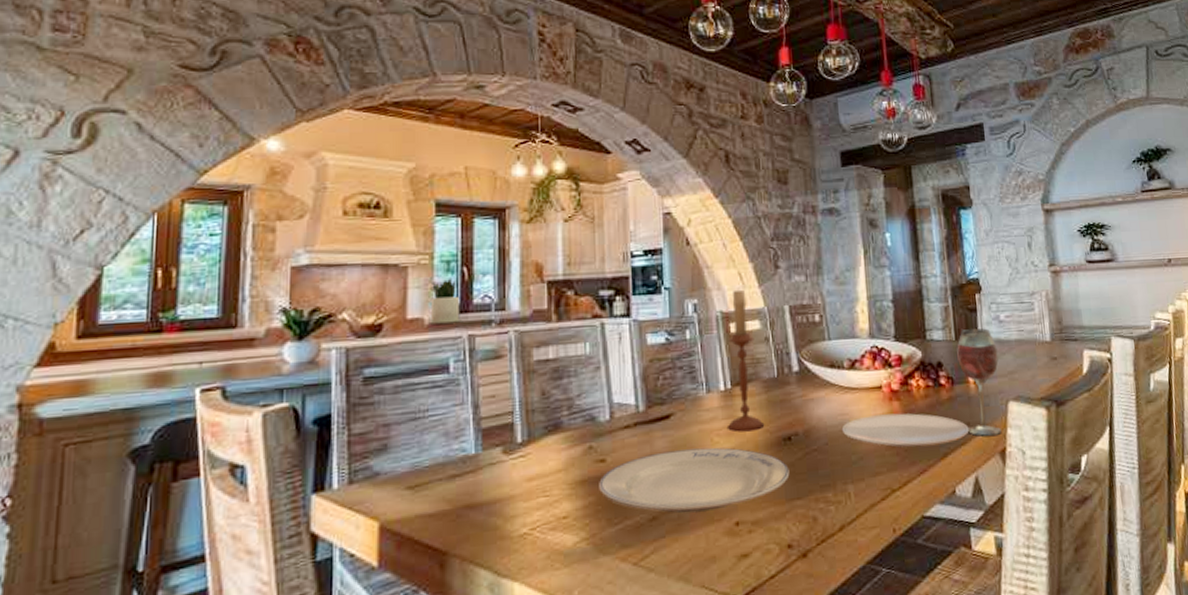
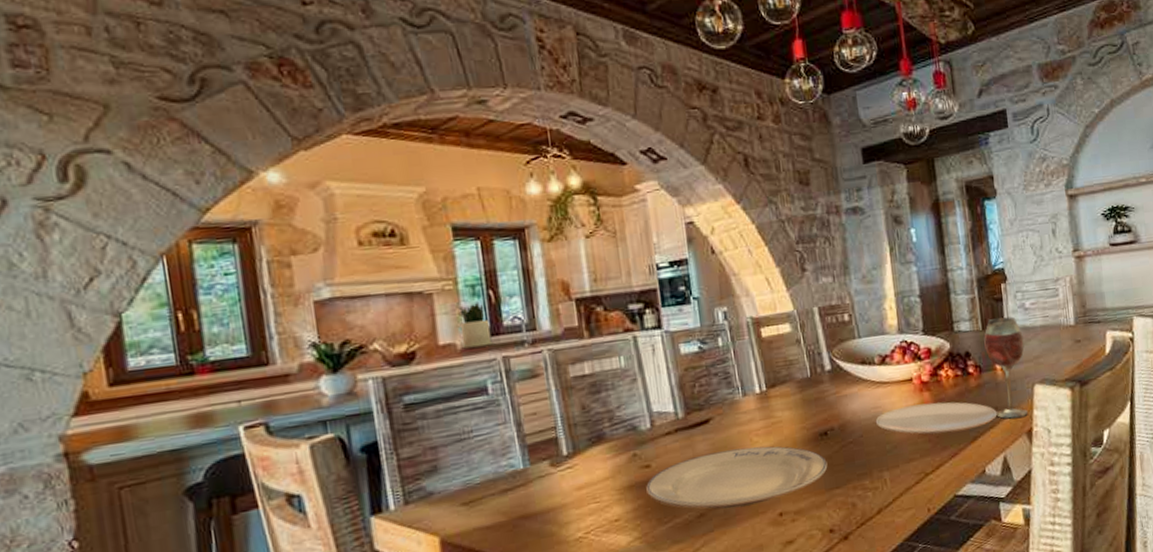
candlestick: present [728,288,763,432] -> none [760,293,800,431]

